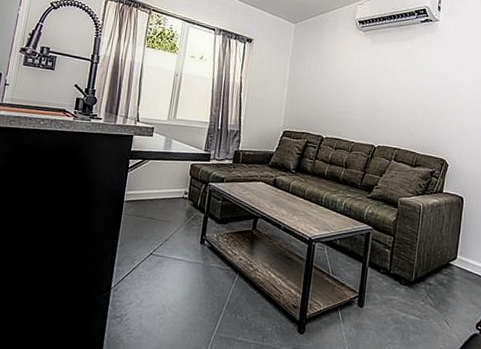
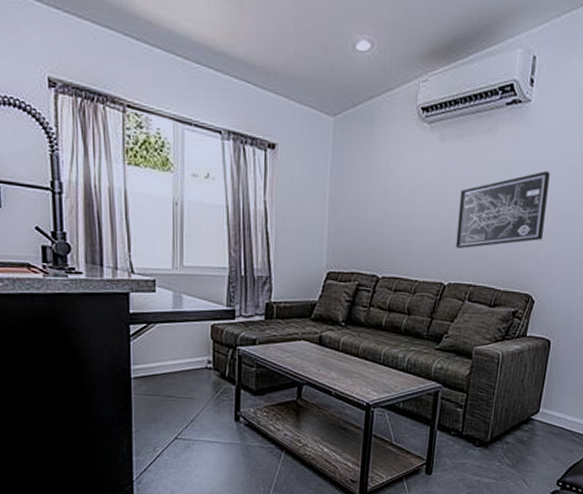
wall art: none [384,68,456,121] -> present [455,171,550,249]

